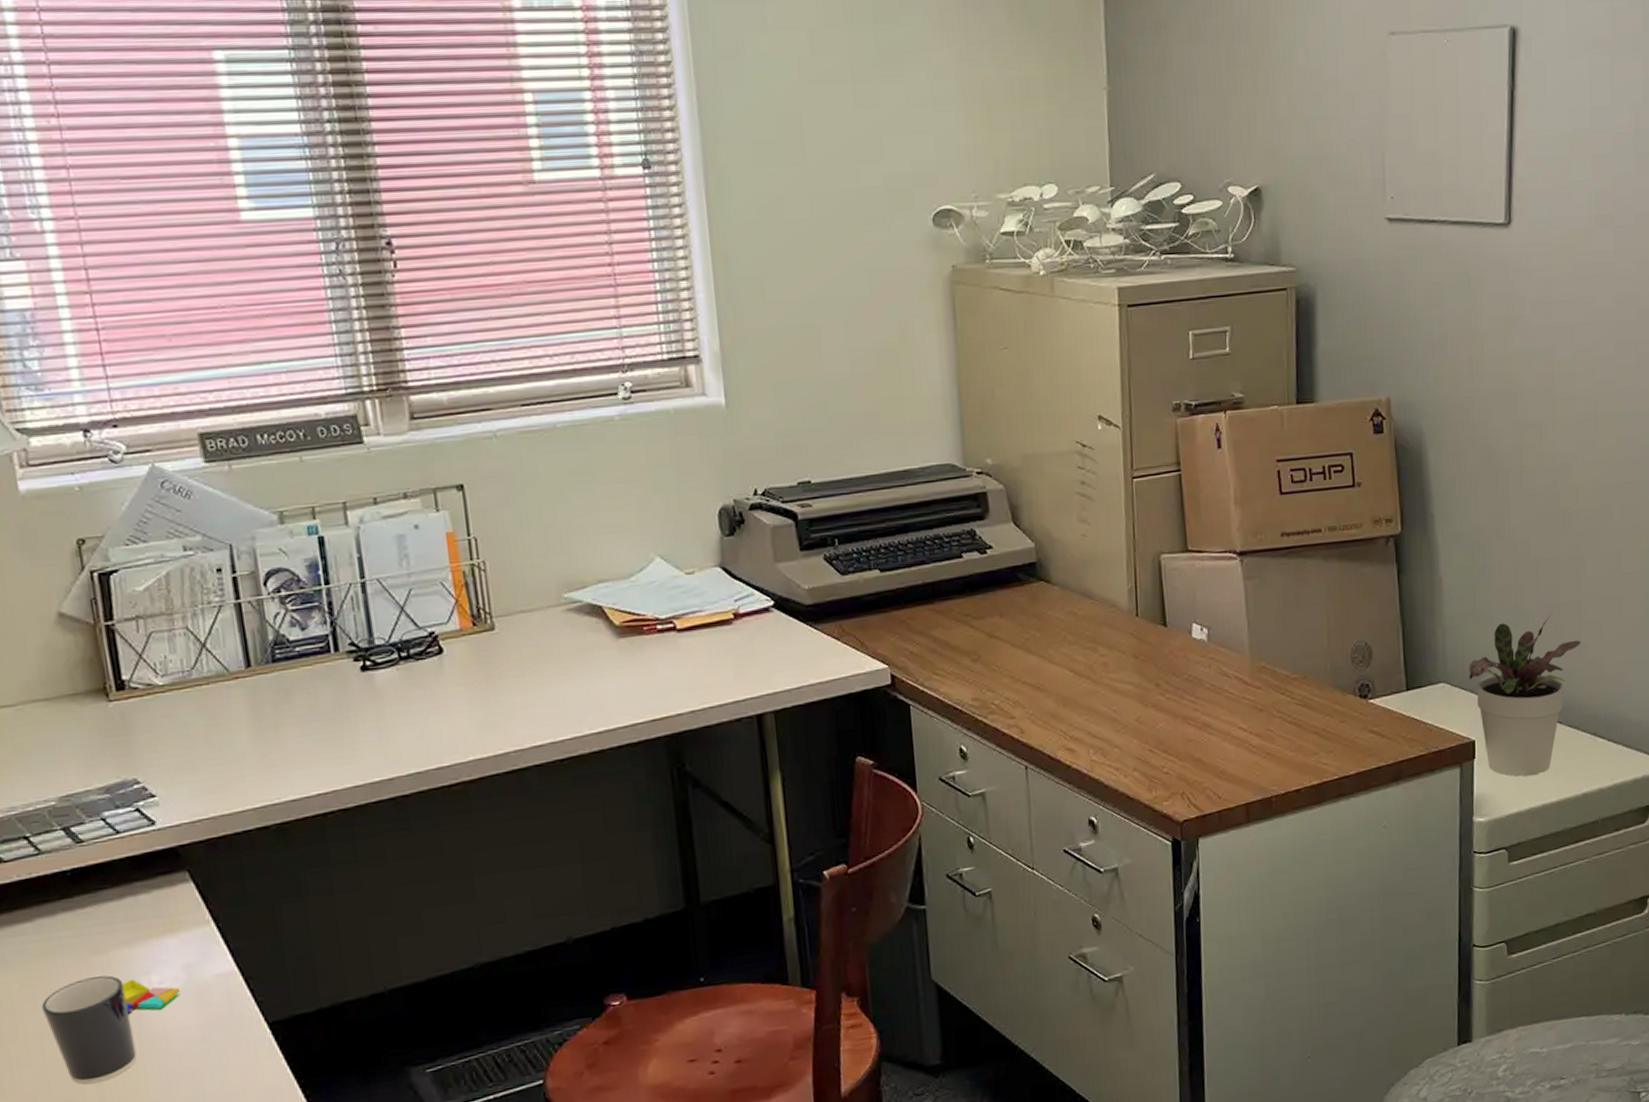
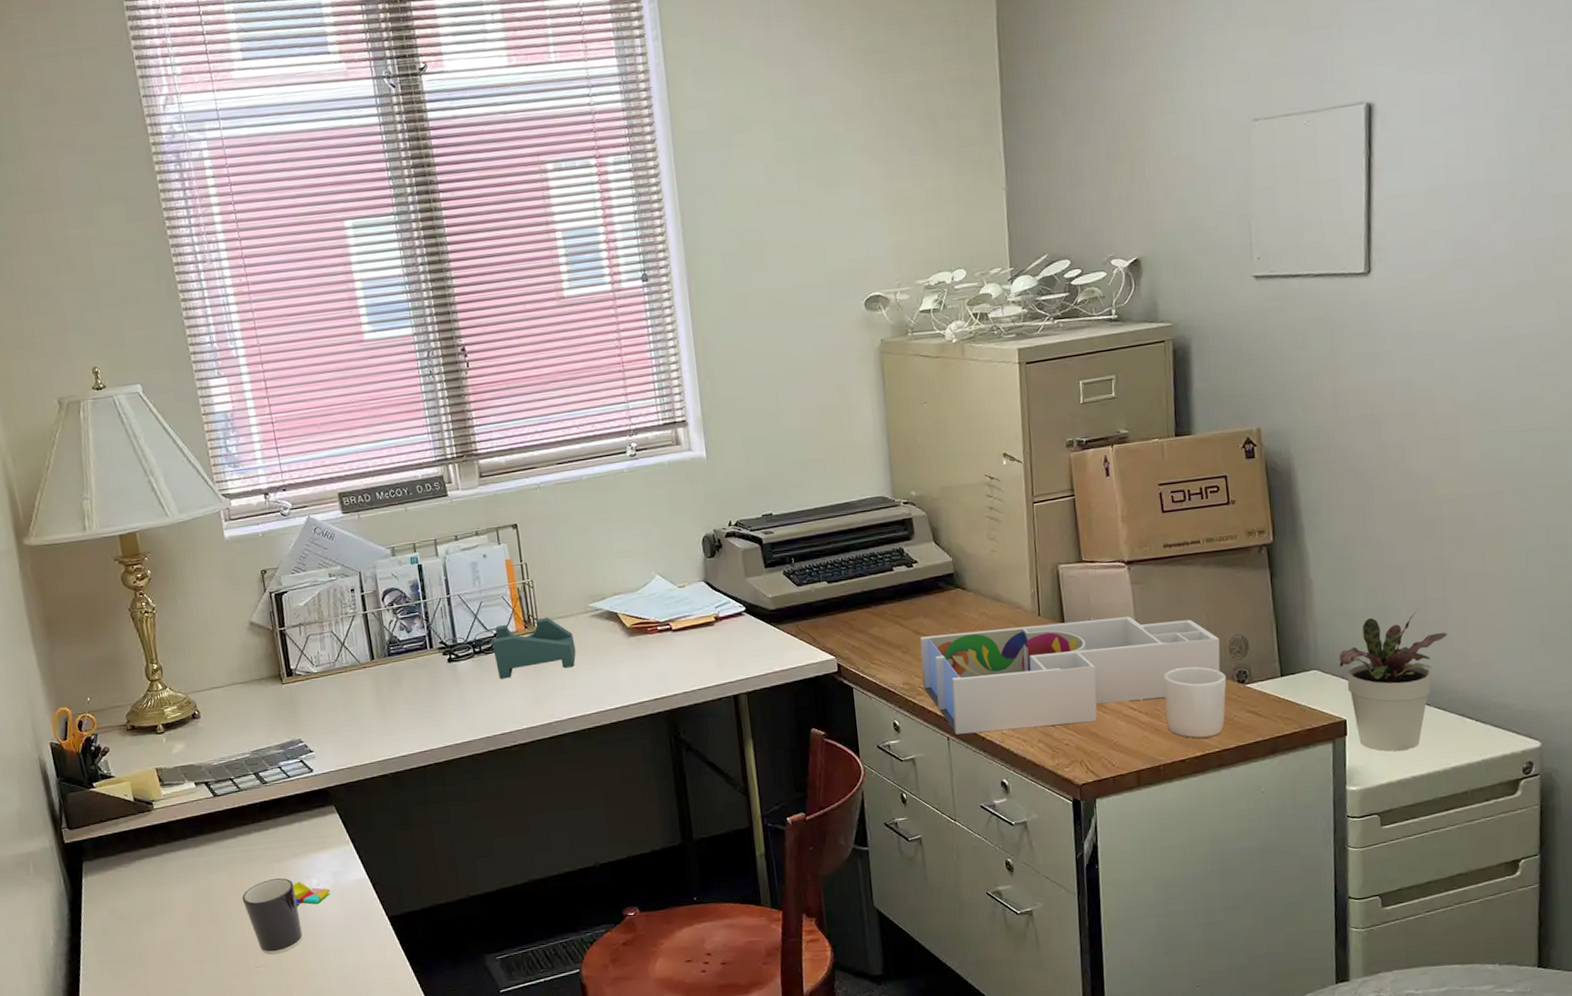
tape dispenser: none [425,610,545,695] -> present [492,617,576,679]
desk organizer: none [993,618,1342,762] -> present [919,616,1221,735]
mug: none [1278,678,1348,764] -> present [1163,666,1227,739]

